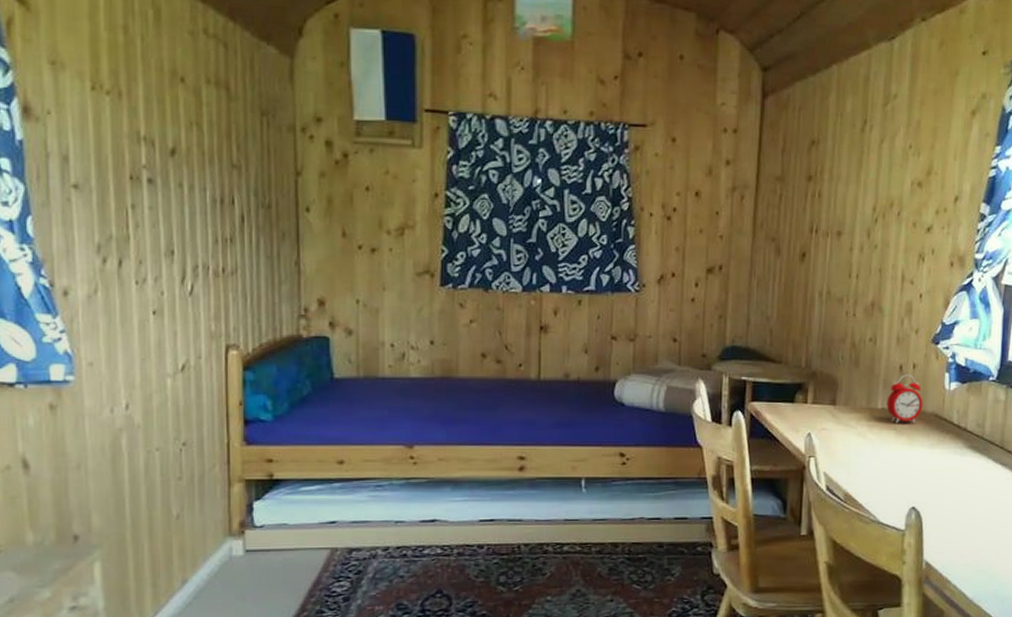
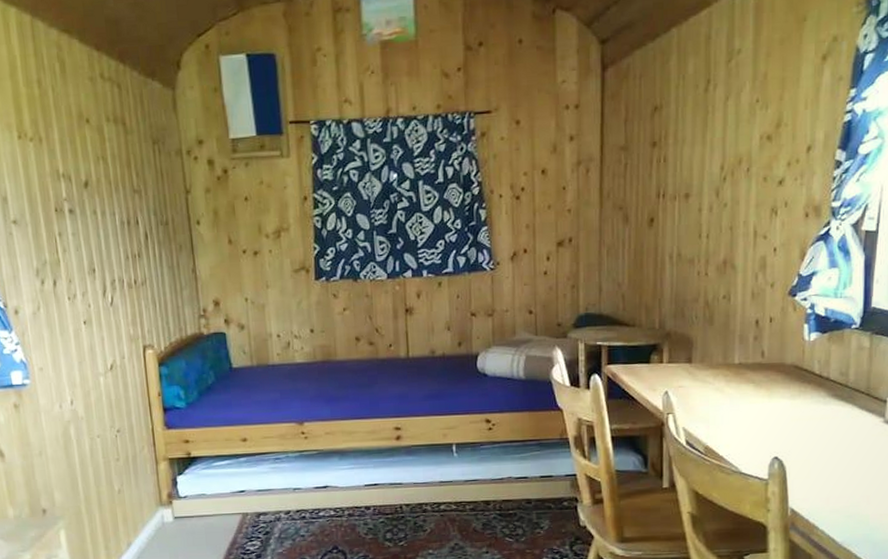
alarm clock: present [886,374,923,424] -> none [743,328,782,378]

